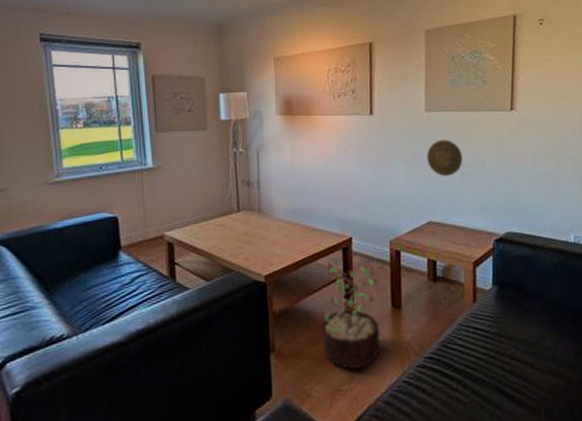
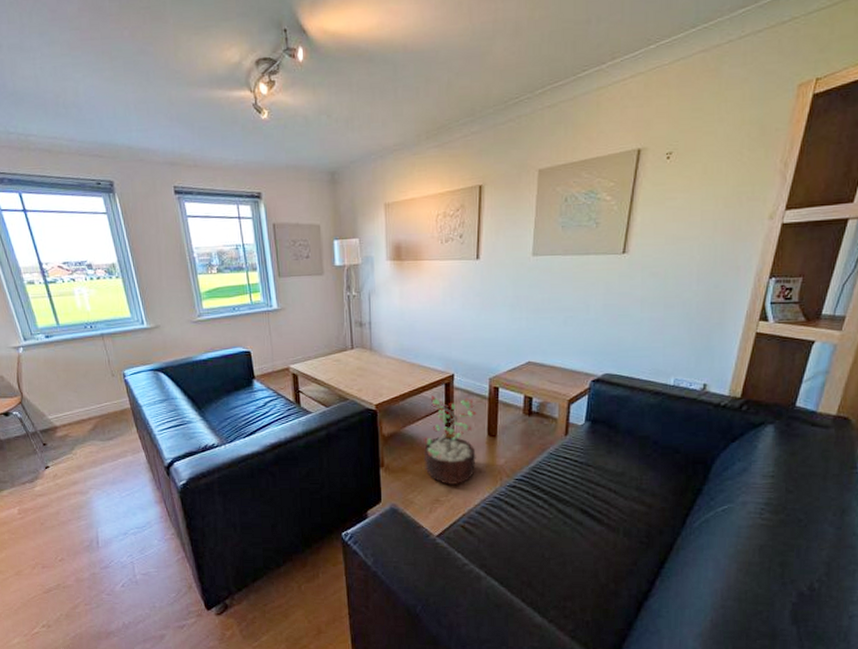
decorative plate: present [427,139,463,176] -> none [531,283,567,319]

